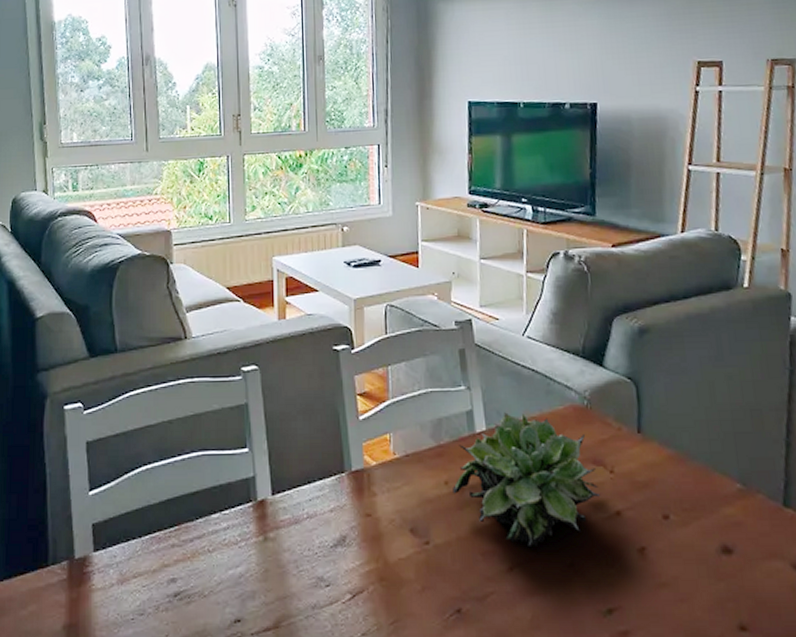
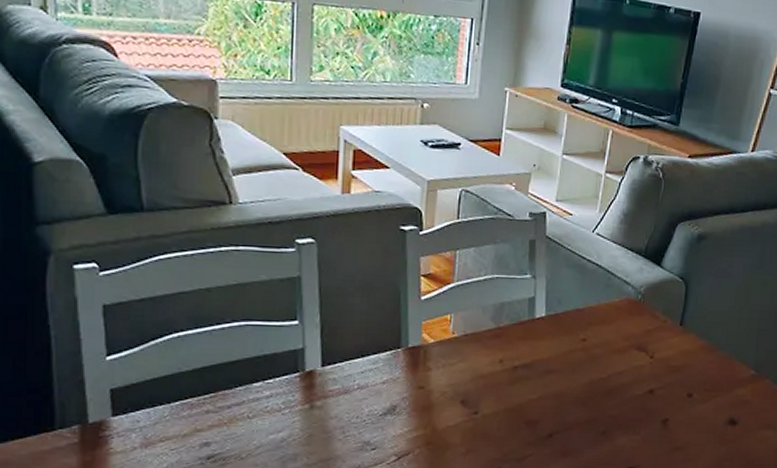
succulent plant: present [452,412,601,548] -> none [506,301,640,418]

